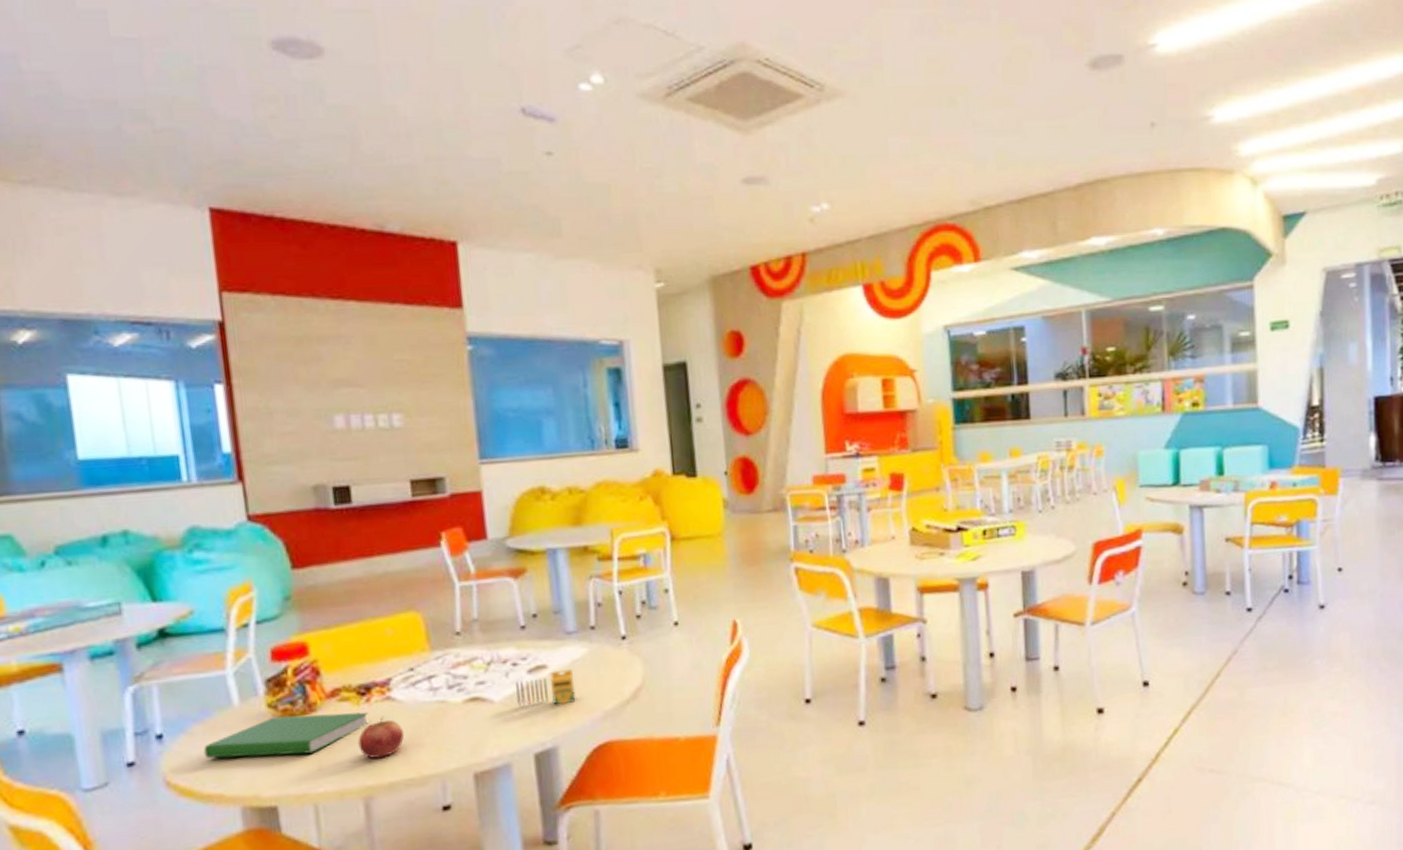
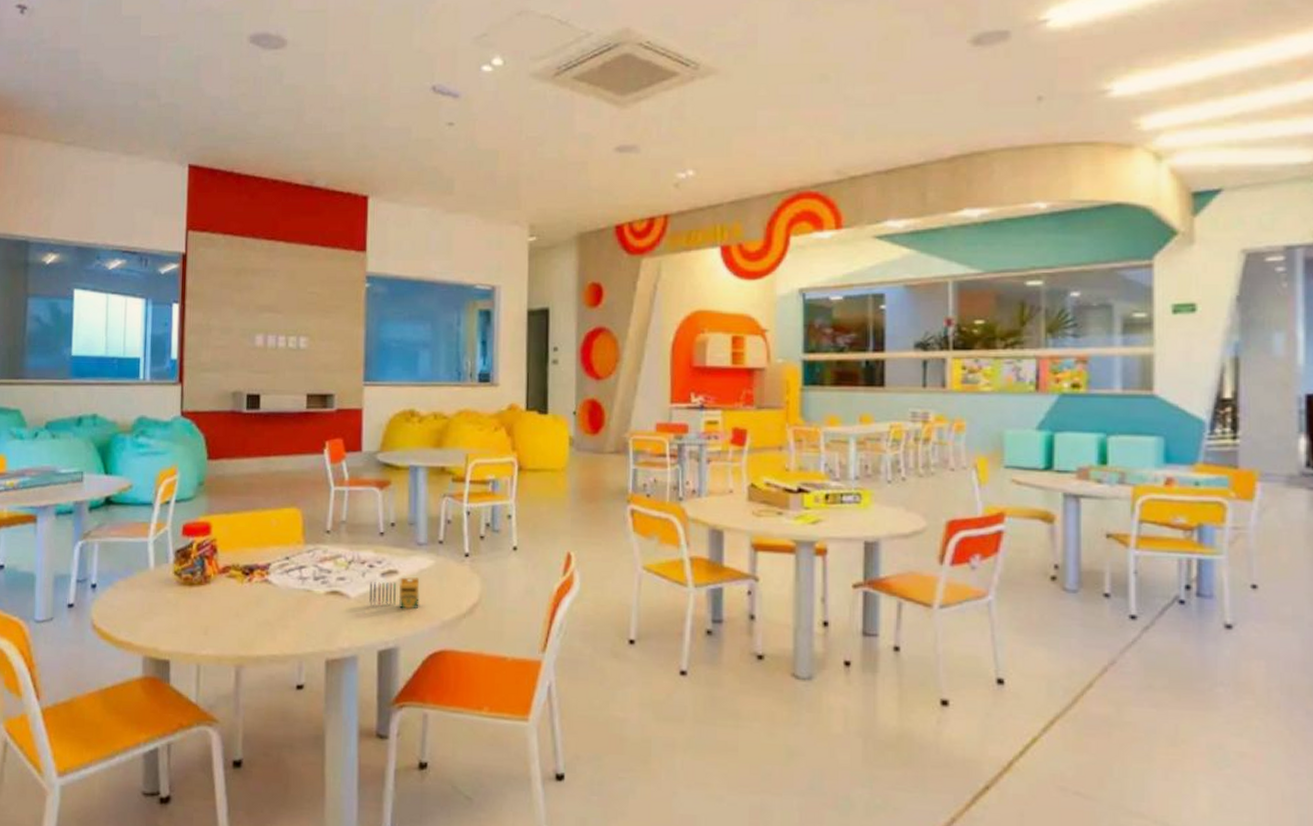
hardcover book: present [203,712,369,758] -> none [123,583,249,619]
apple: present [358,716,404,758] -> none [237,595,274,632]

